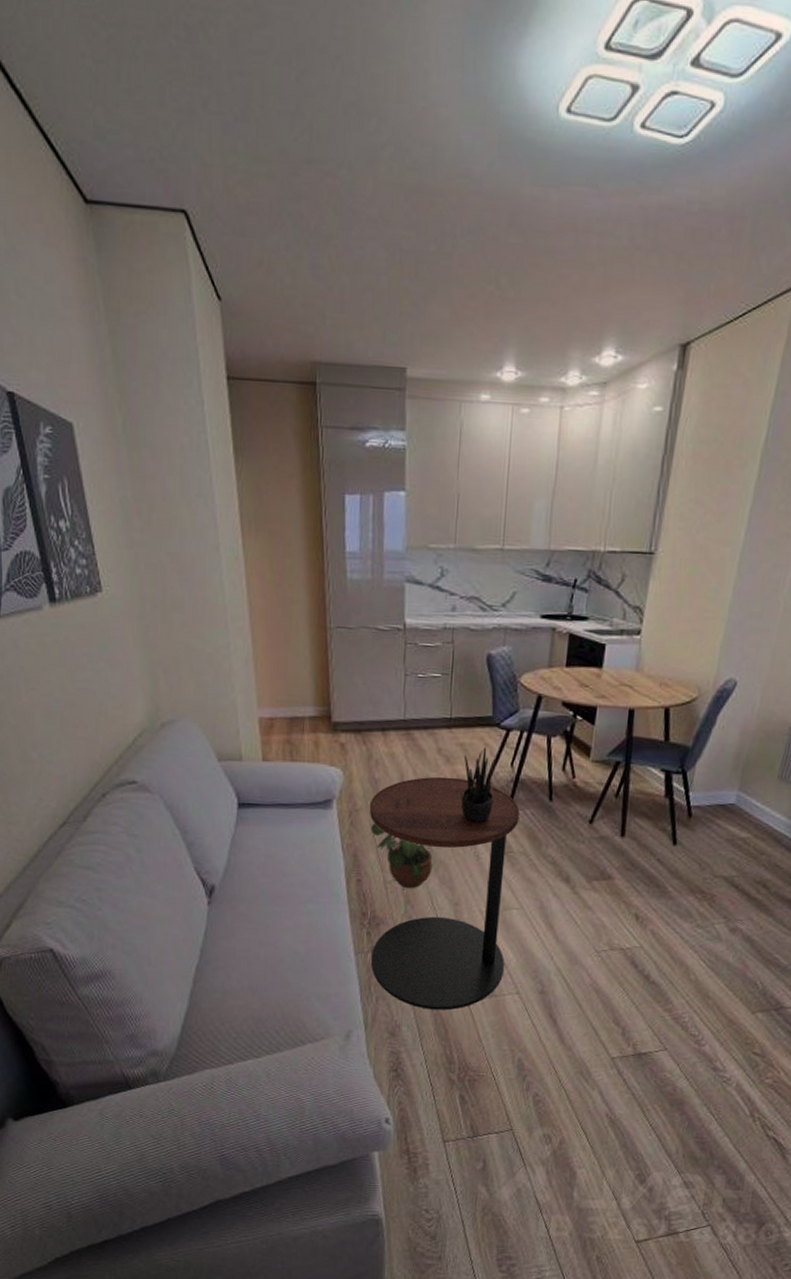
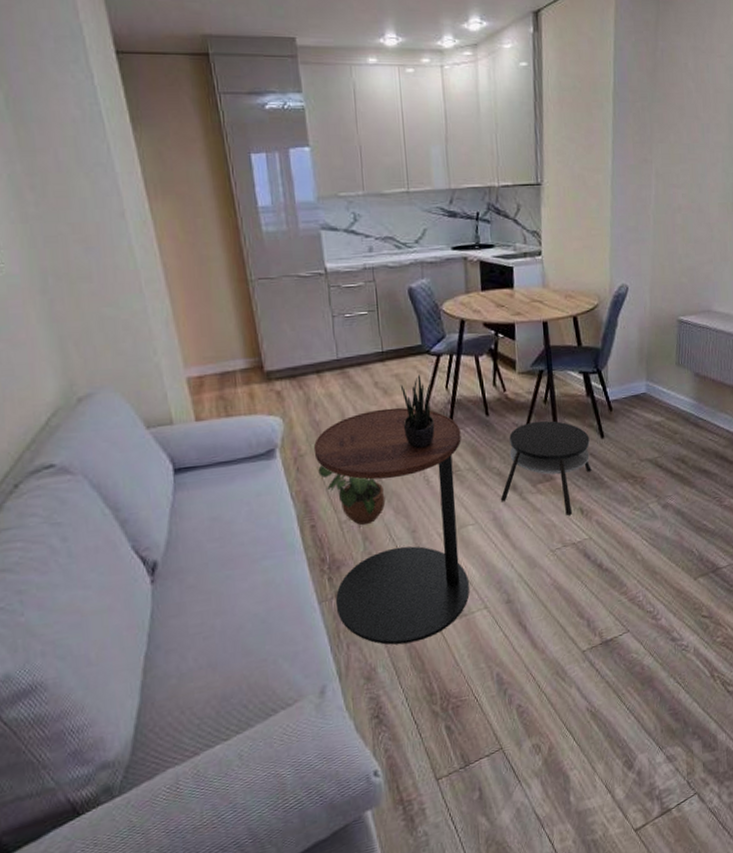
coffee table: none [550,815,660,919] -> present [500,420,592,515]

